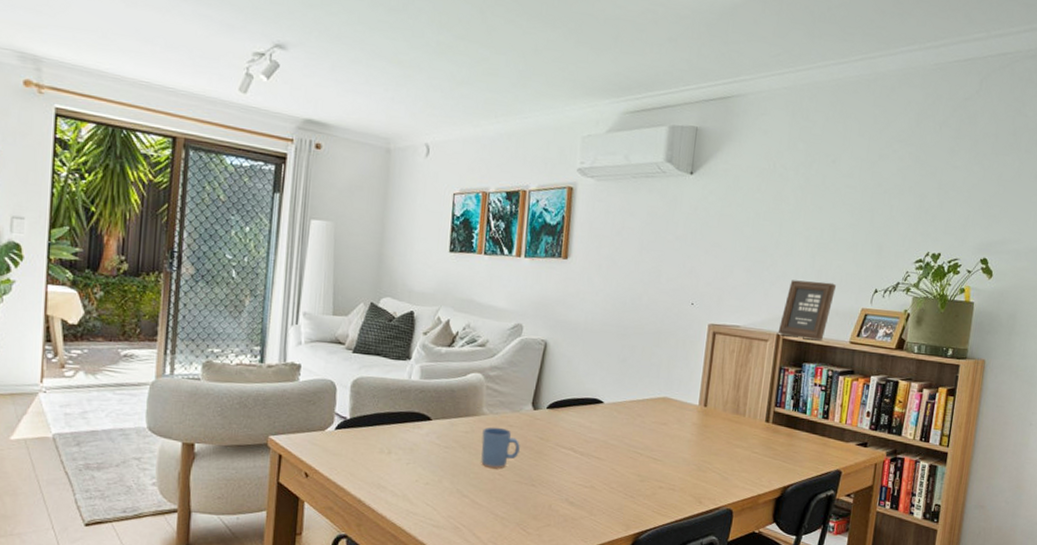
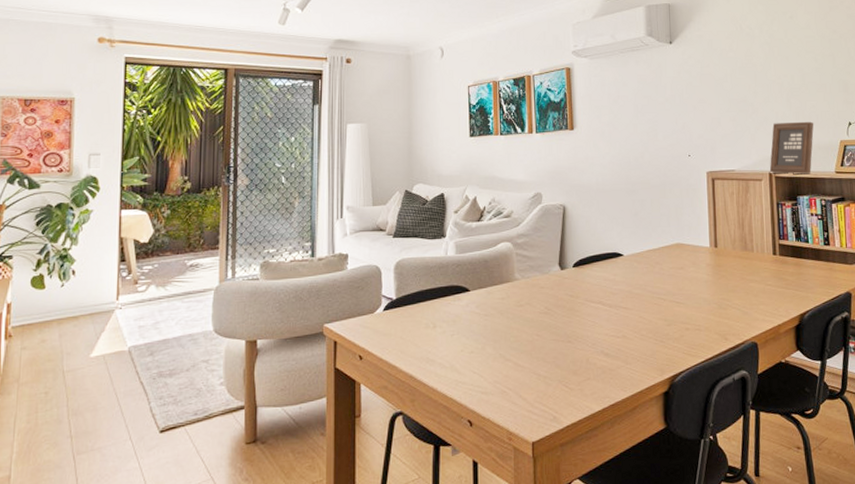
mug: present [481,427,520,468] -> none [517,290,553,329]

